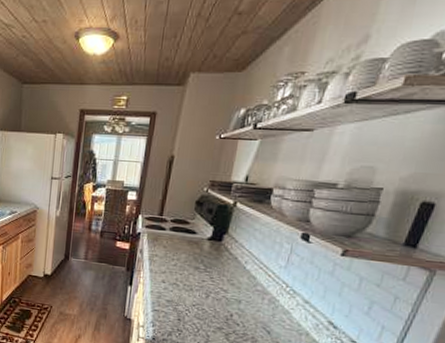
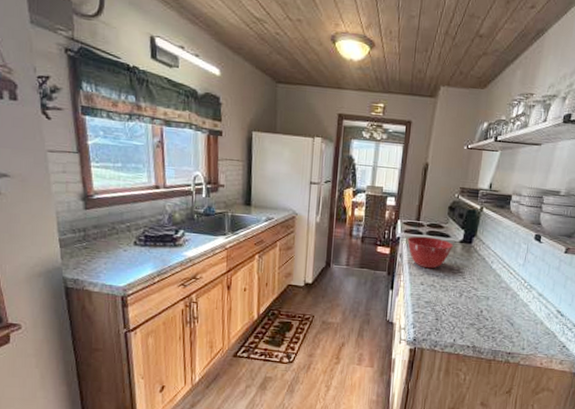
mixing bowl: none [148,231,200,267] -> present [407,236,453,269]

